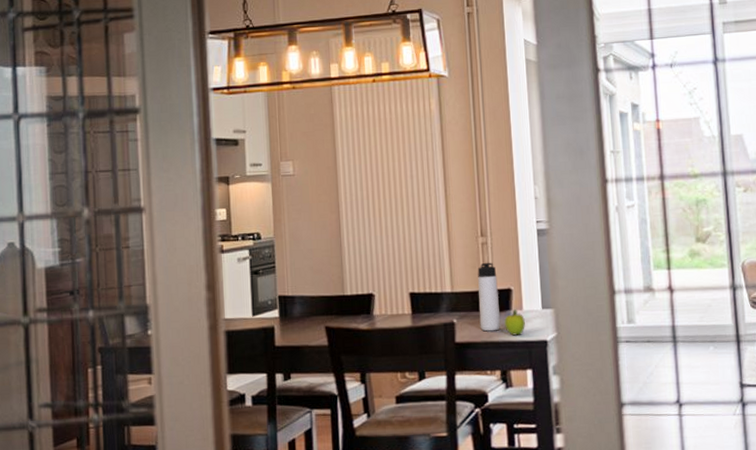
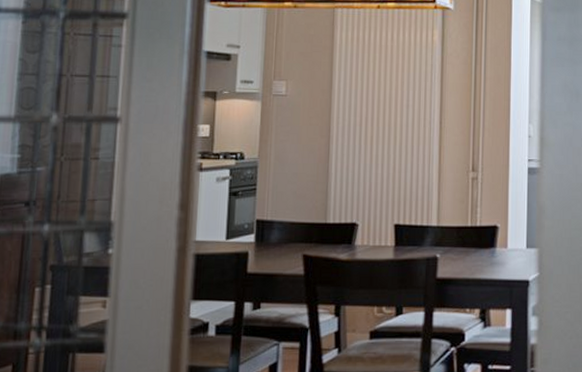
thermos bottle: present [477,262,500,332] -> none [463,197,485,268]
fruit: present [504,309,525,336] -> none [488,247,509,274]

